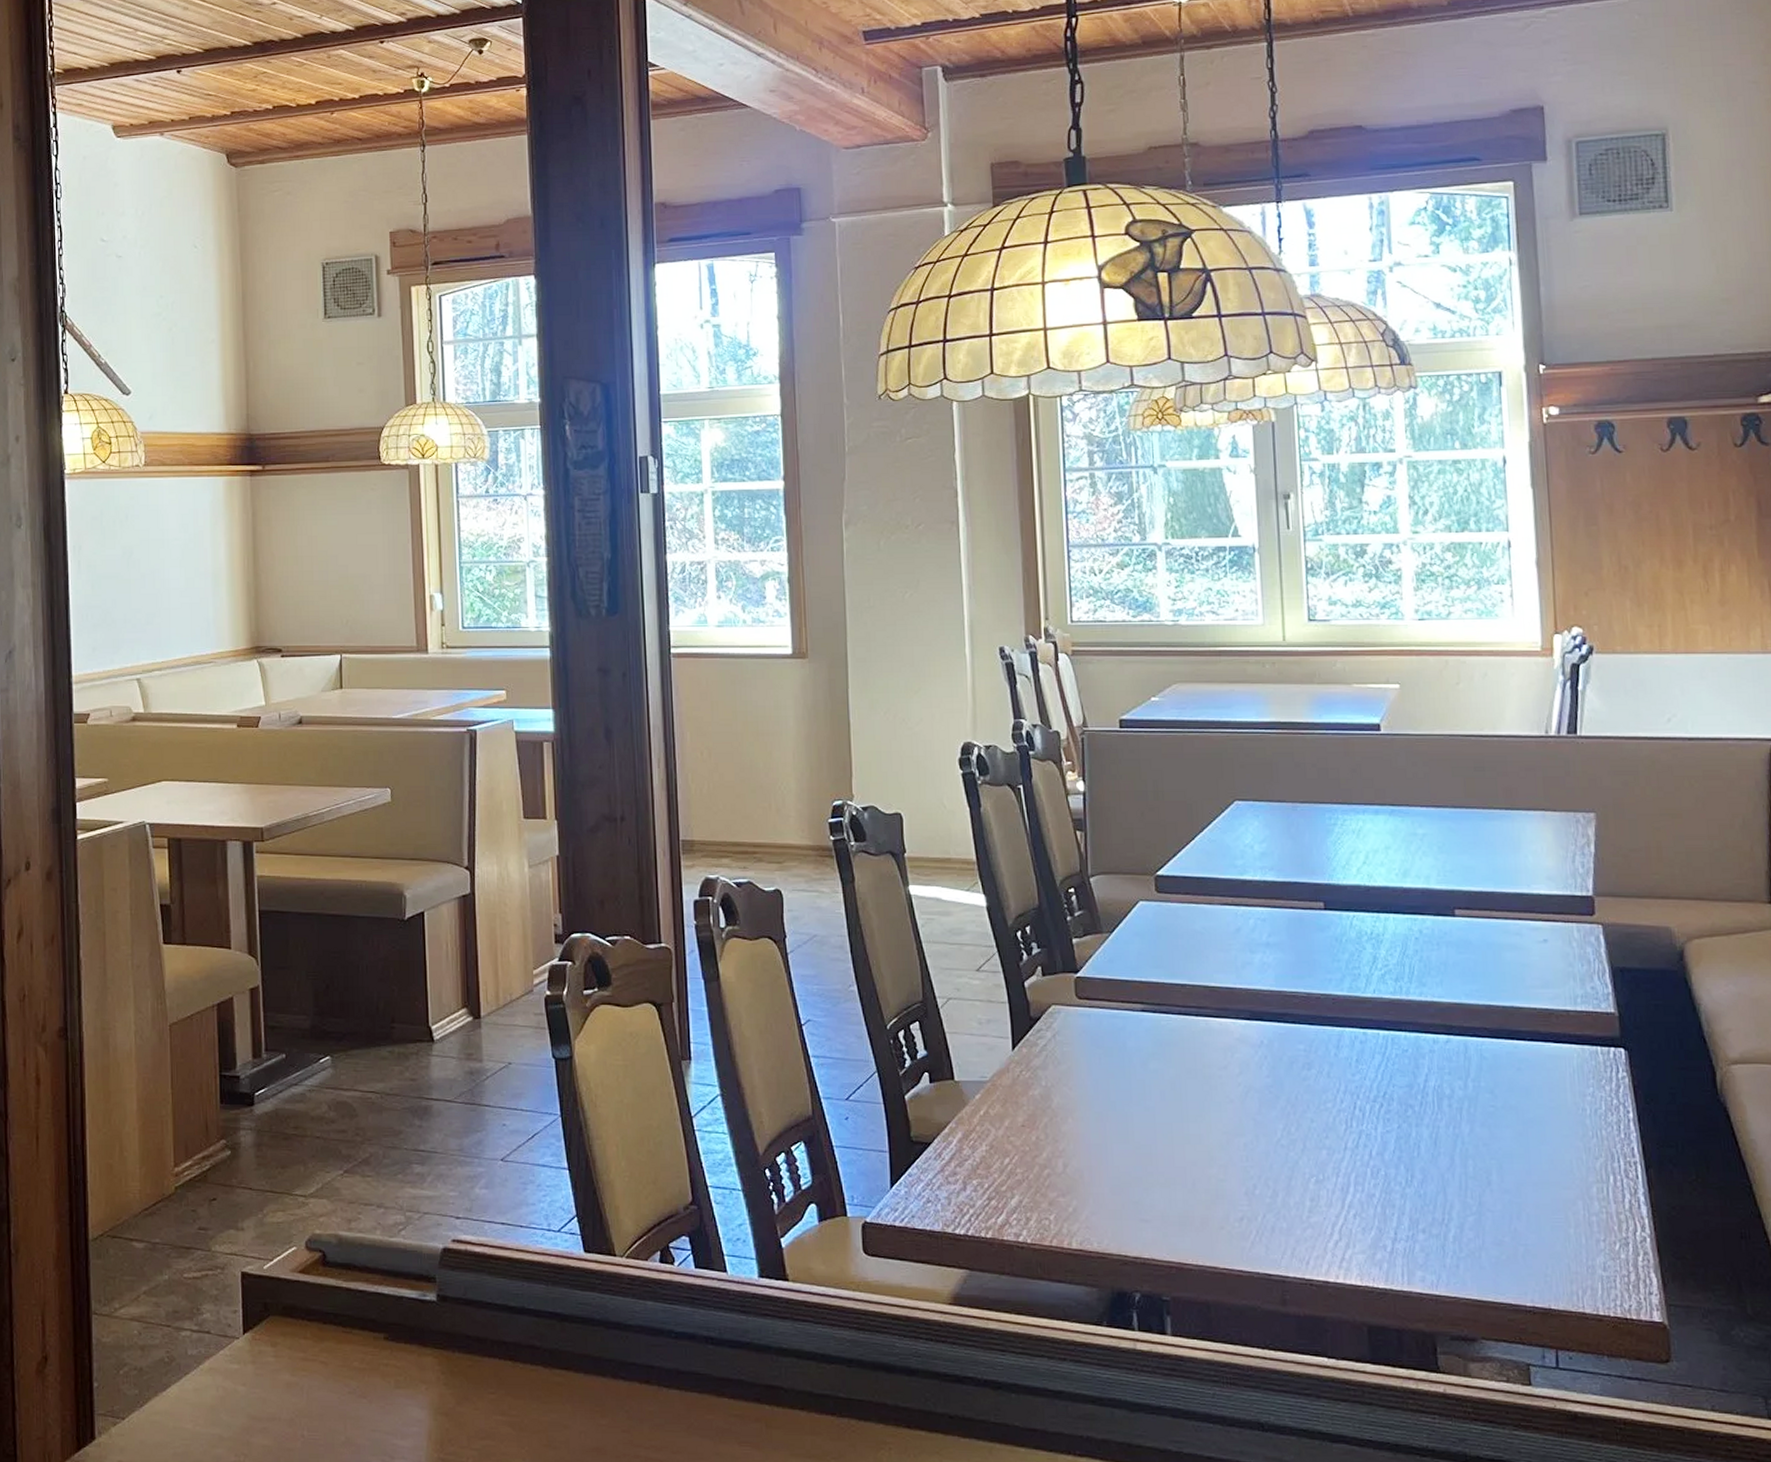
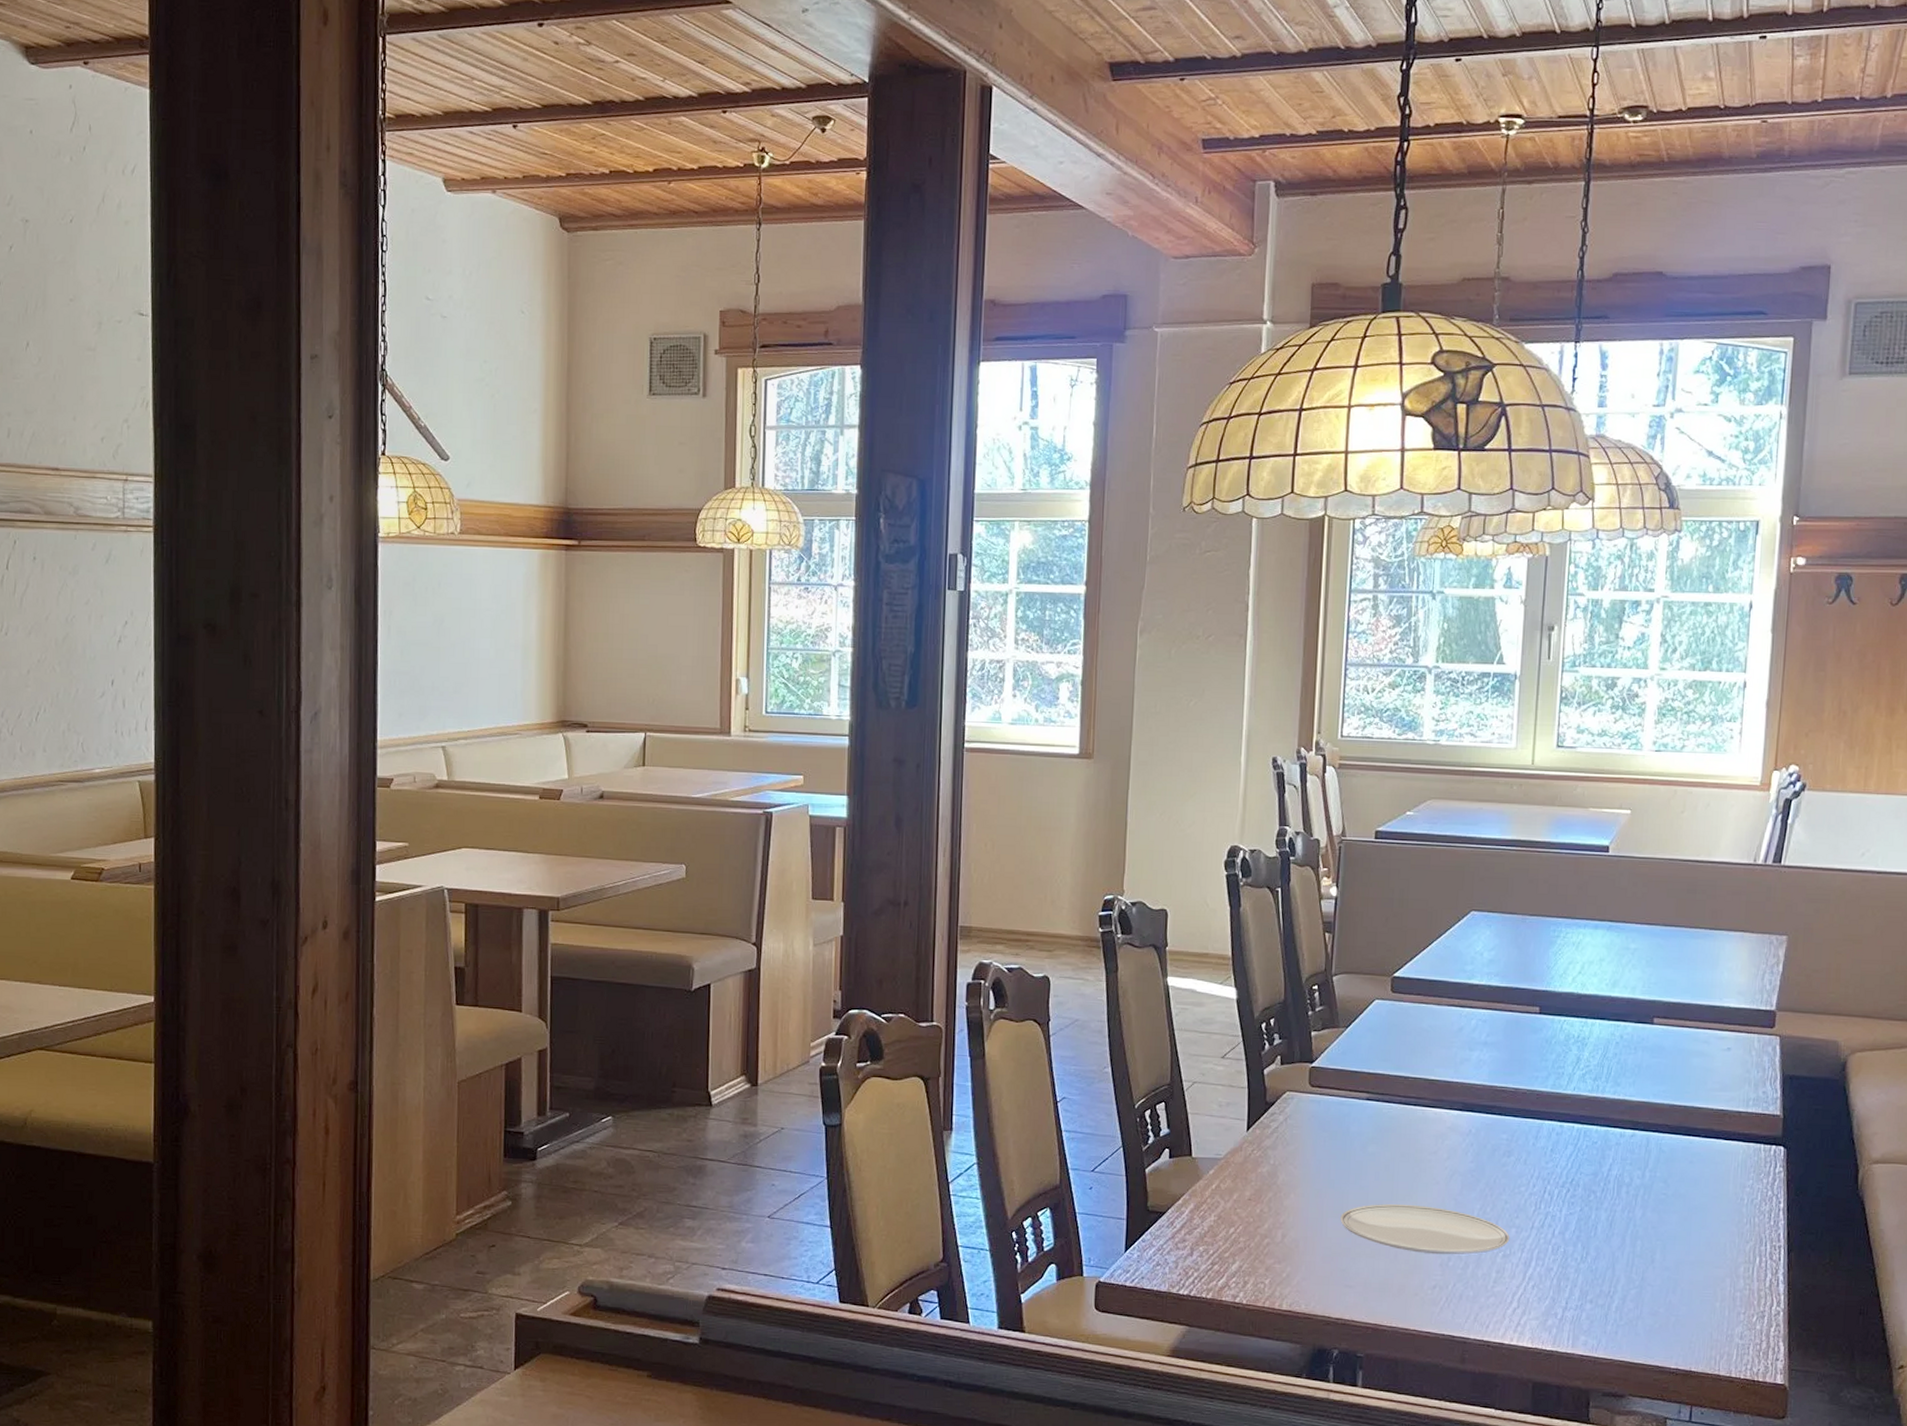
plate: none [1126,1126,1322,1182] -> present [1340,1203,1510,1255]

